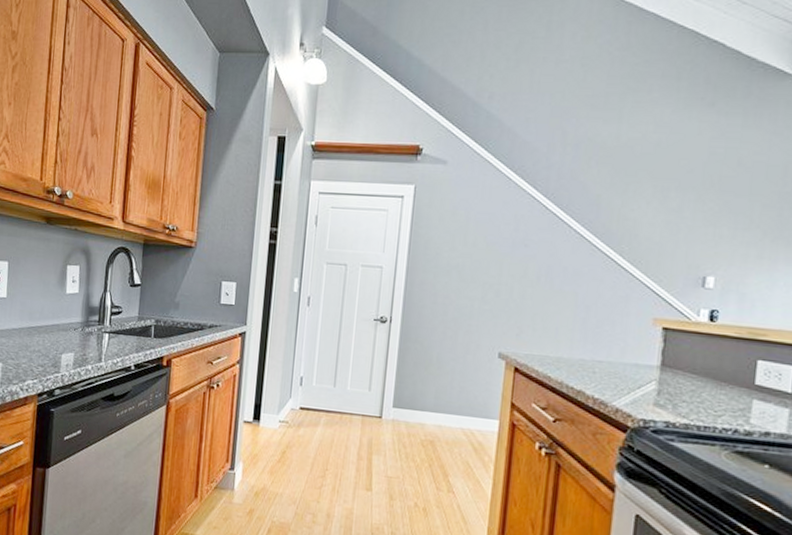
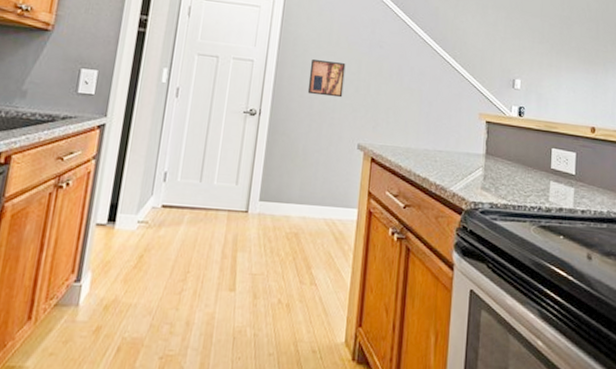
wall art: none [441,263,484,304] -> present [307,59,346,98]

